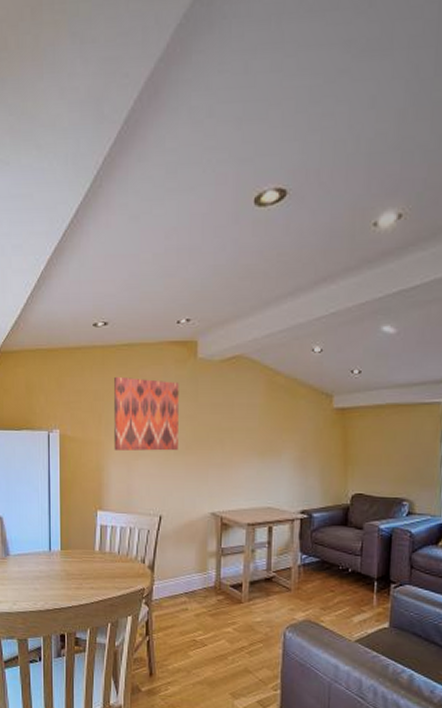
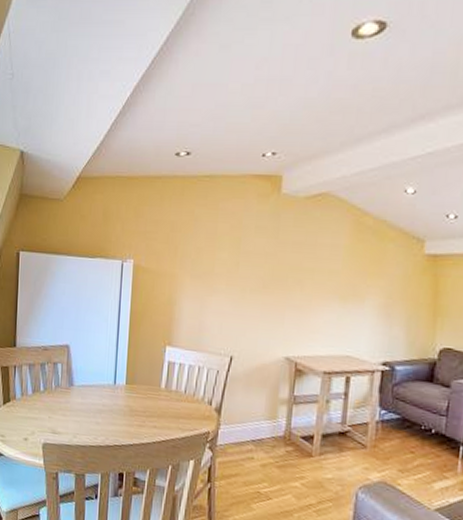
wall art: present [114,376,179,451] -> none [188,208,260,289]

